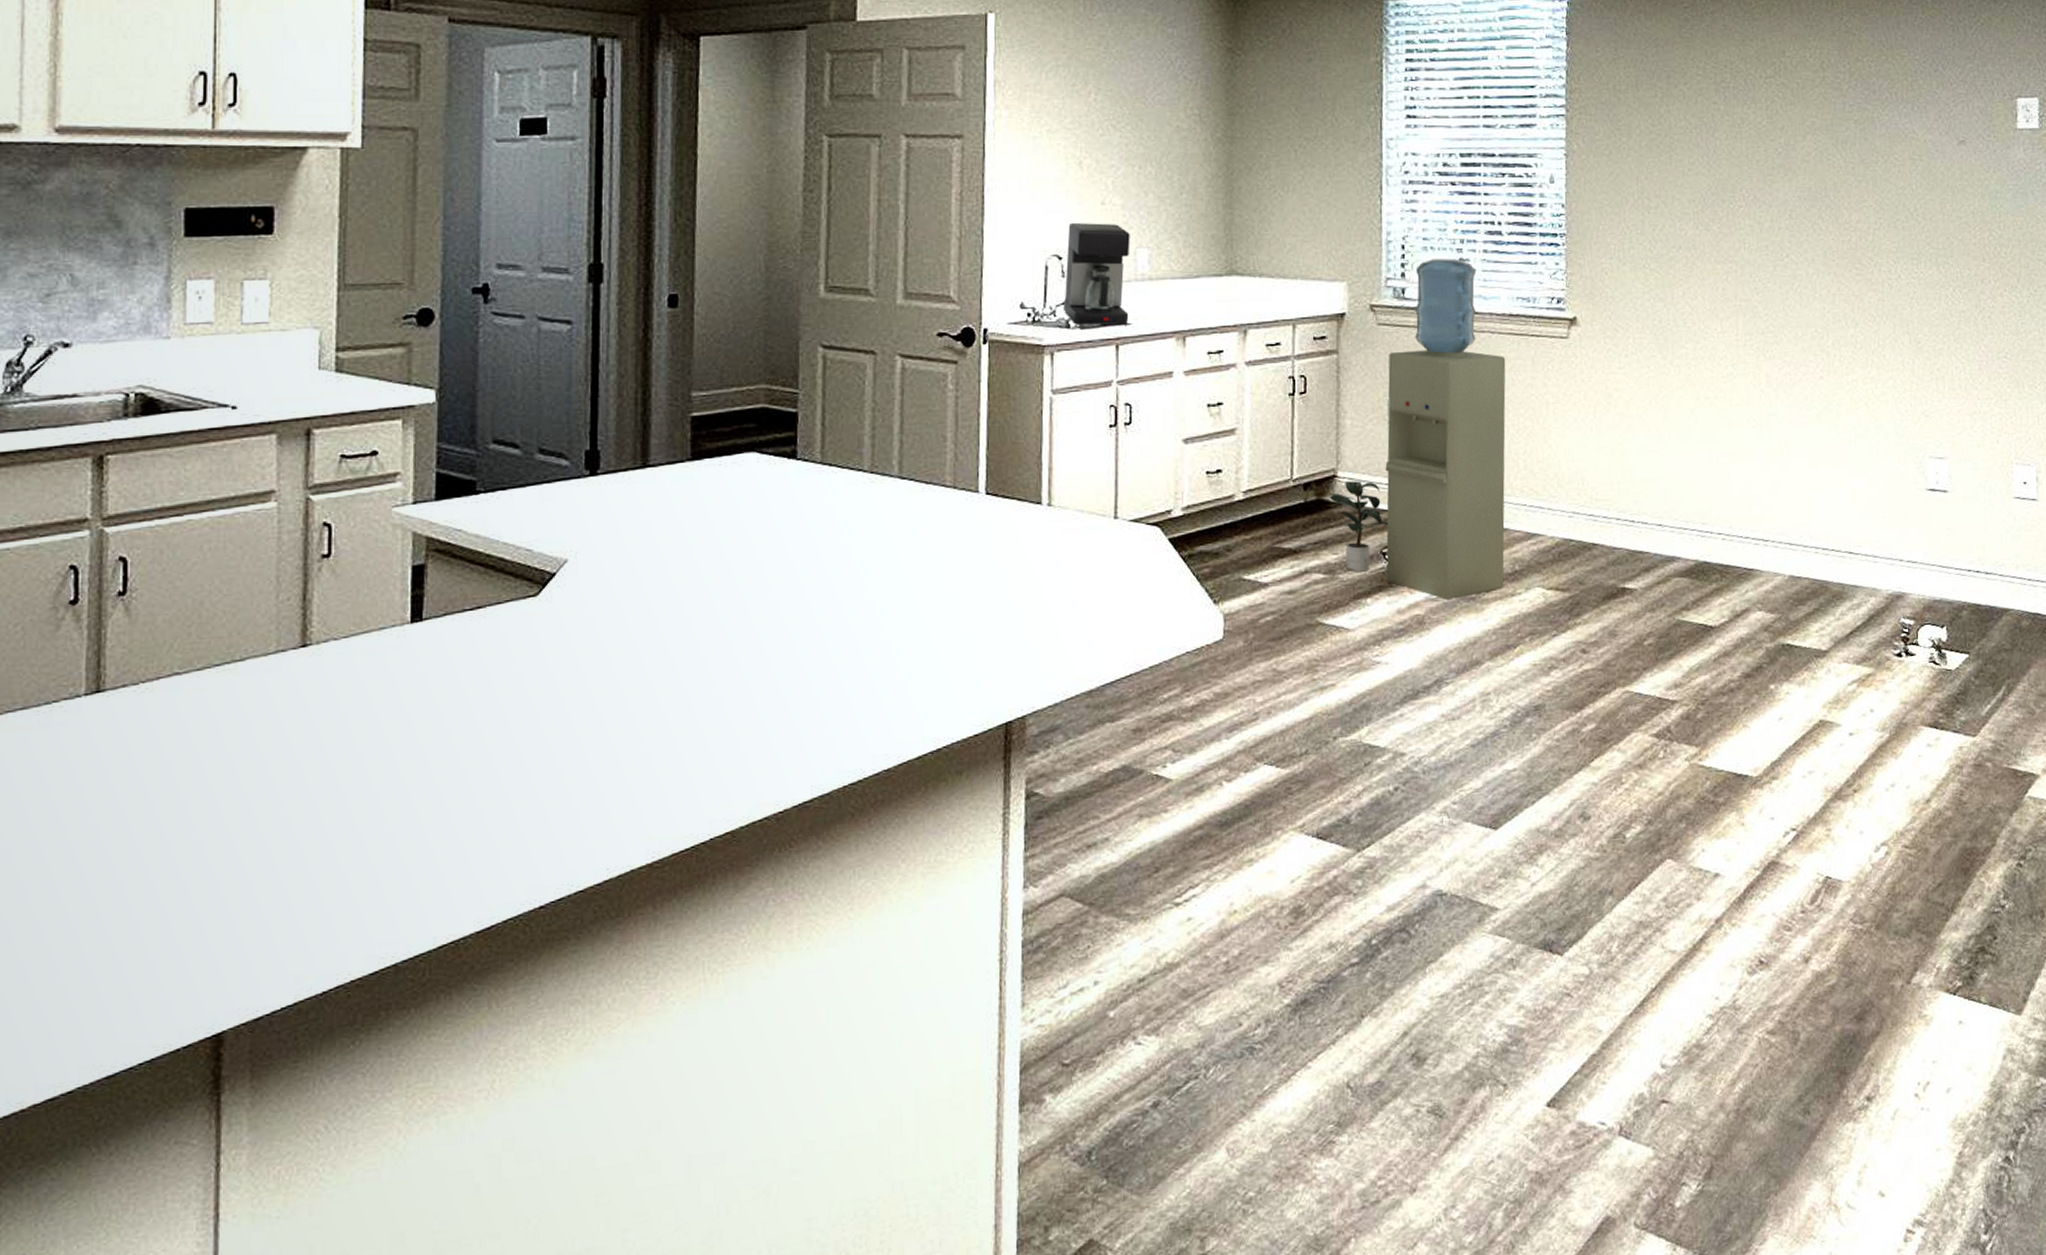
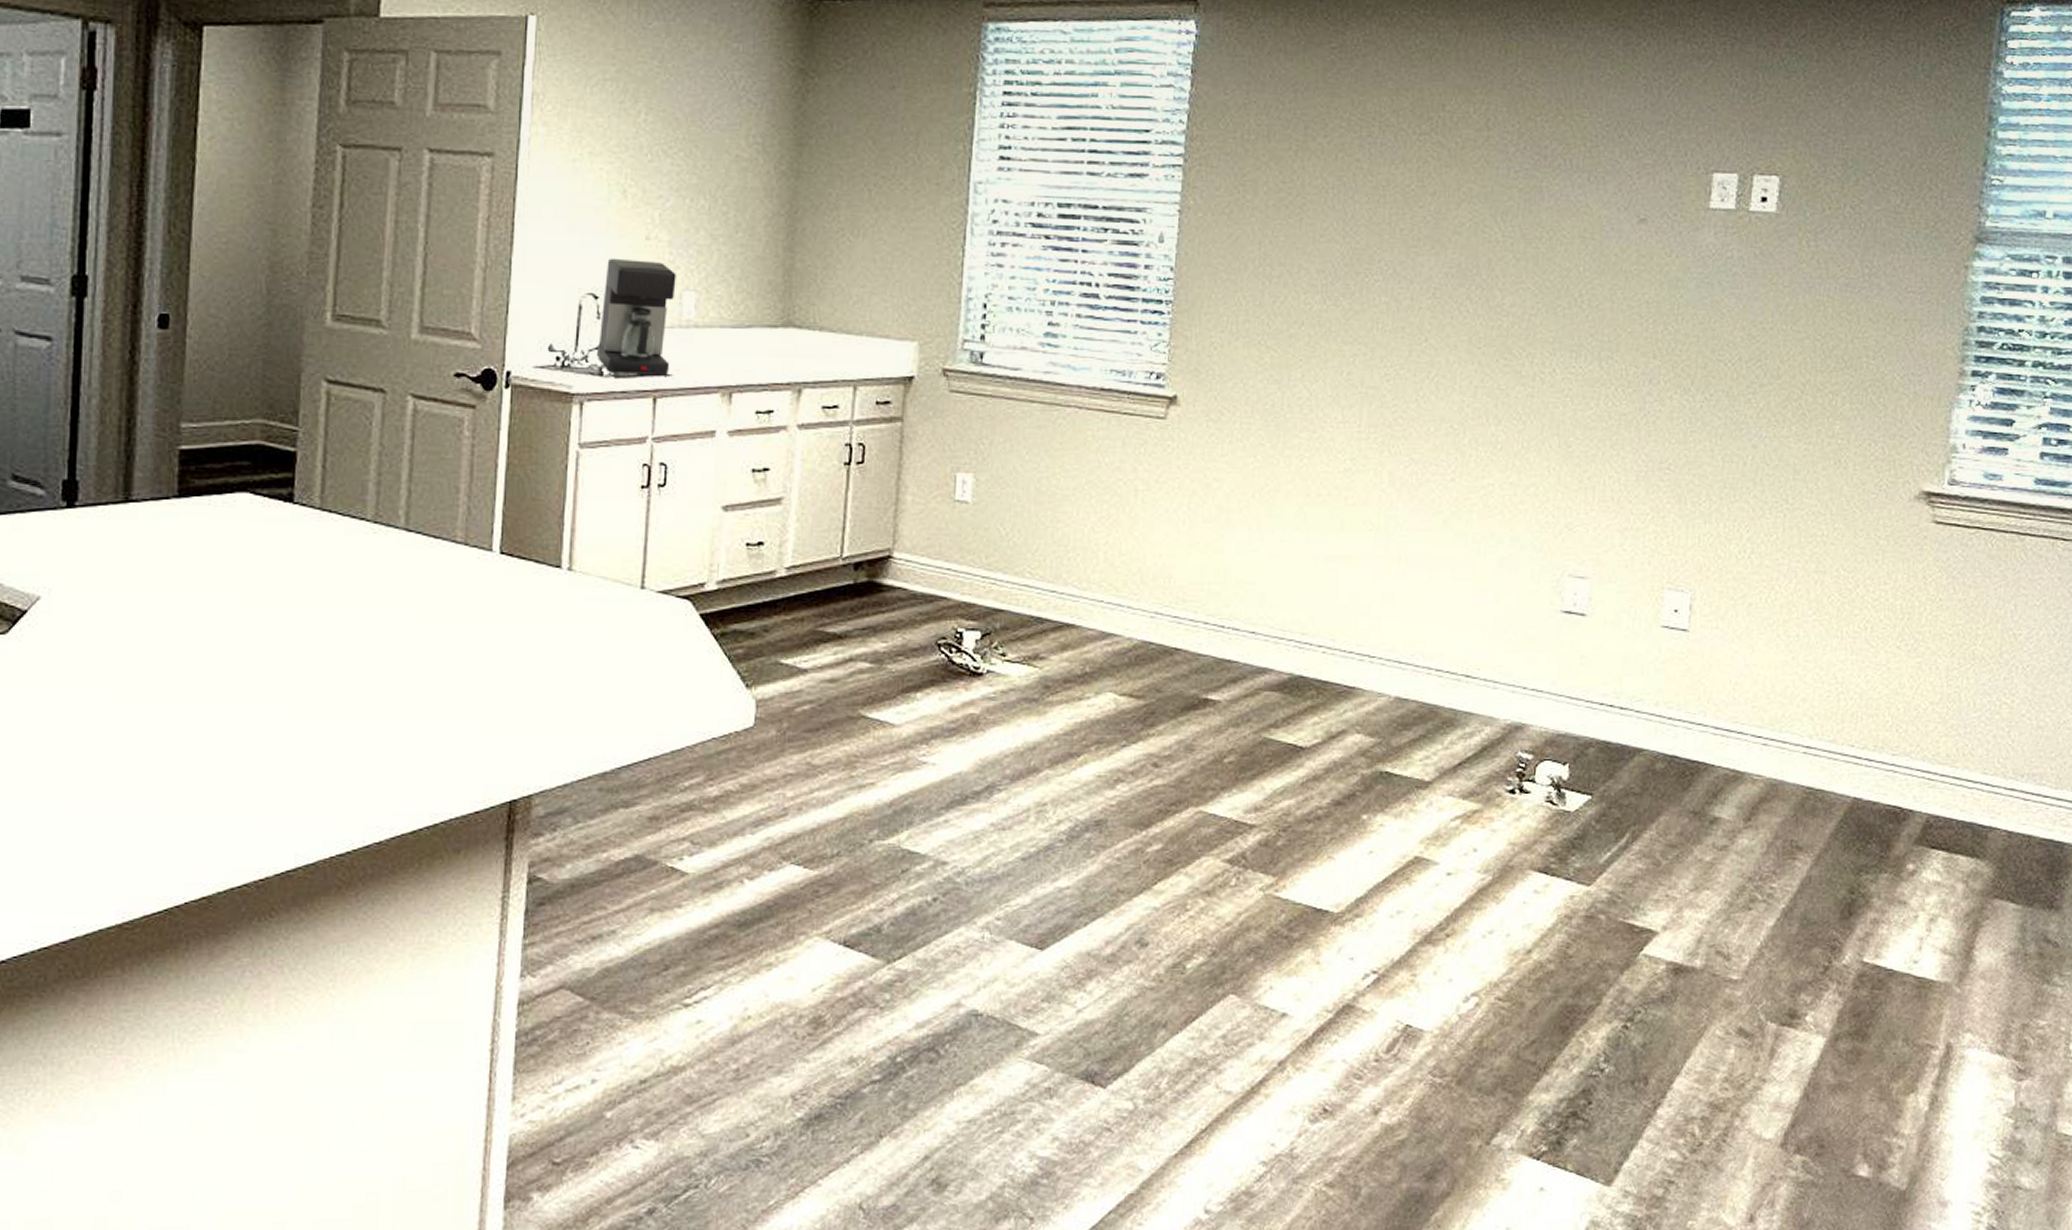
potted plant: present [1329,481,1388,573] -> none [881,563,946,663]
water cooler: present [1385,258,1506,600] -> none [939,321,1093,699]

